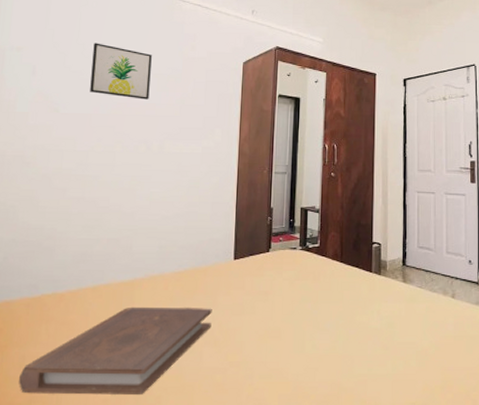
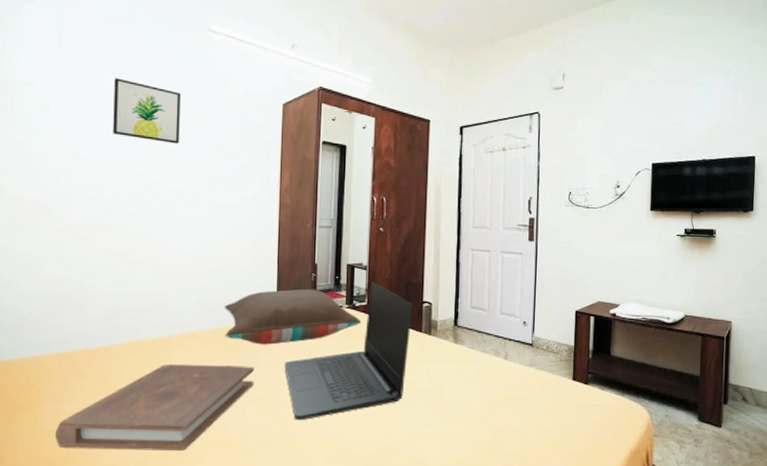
pillow: none [185,231,315,287] -> present [224,288,362,345]
laptop: none [241,224,363,363] -> present [284,281,413,421]

